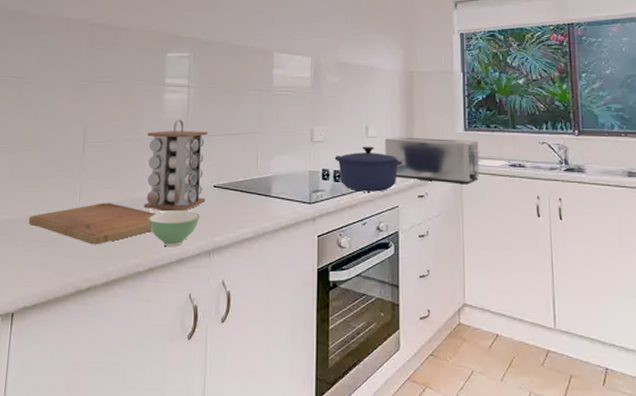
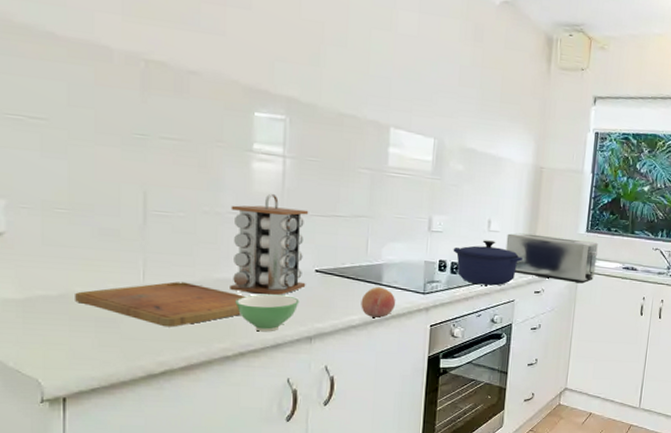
fruit: none [253,199,285,229] -> present [361,287,396,318]

